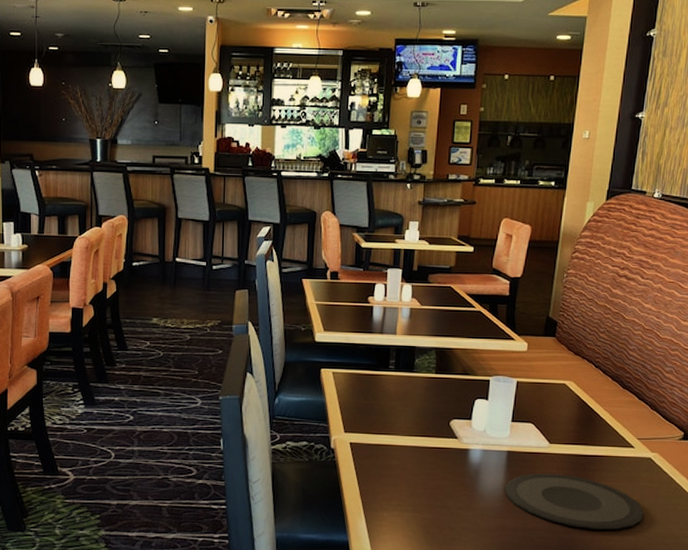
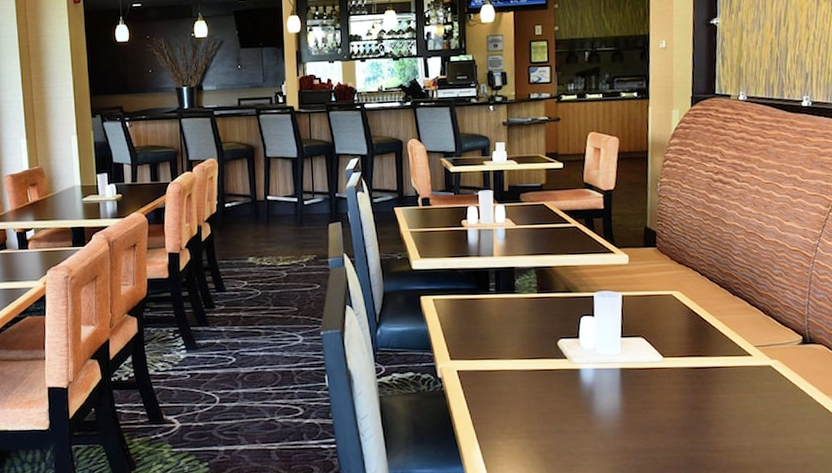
plate: present [504,473,644,530] -> none [621,388,772,446]

